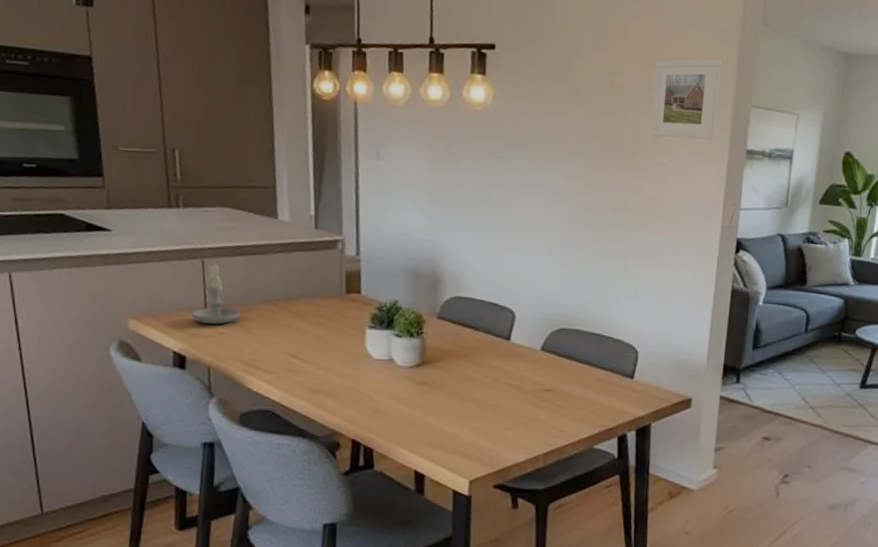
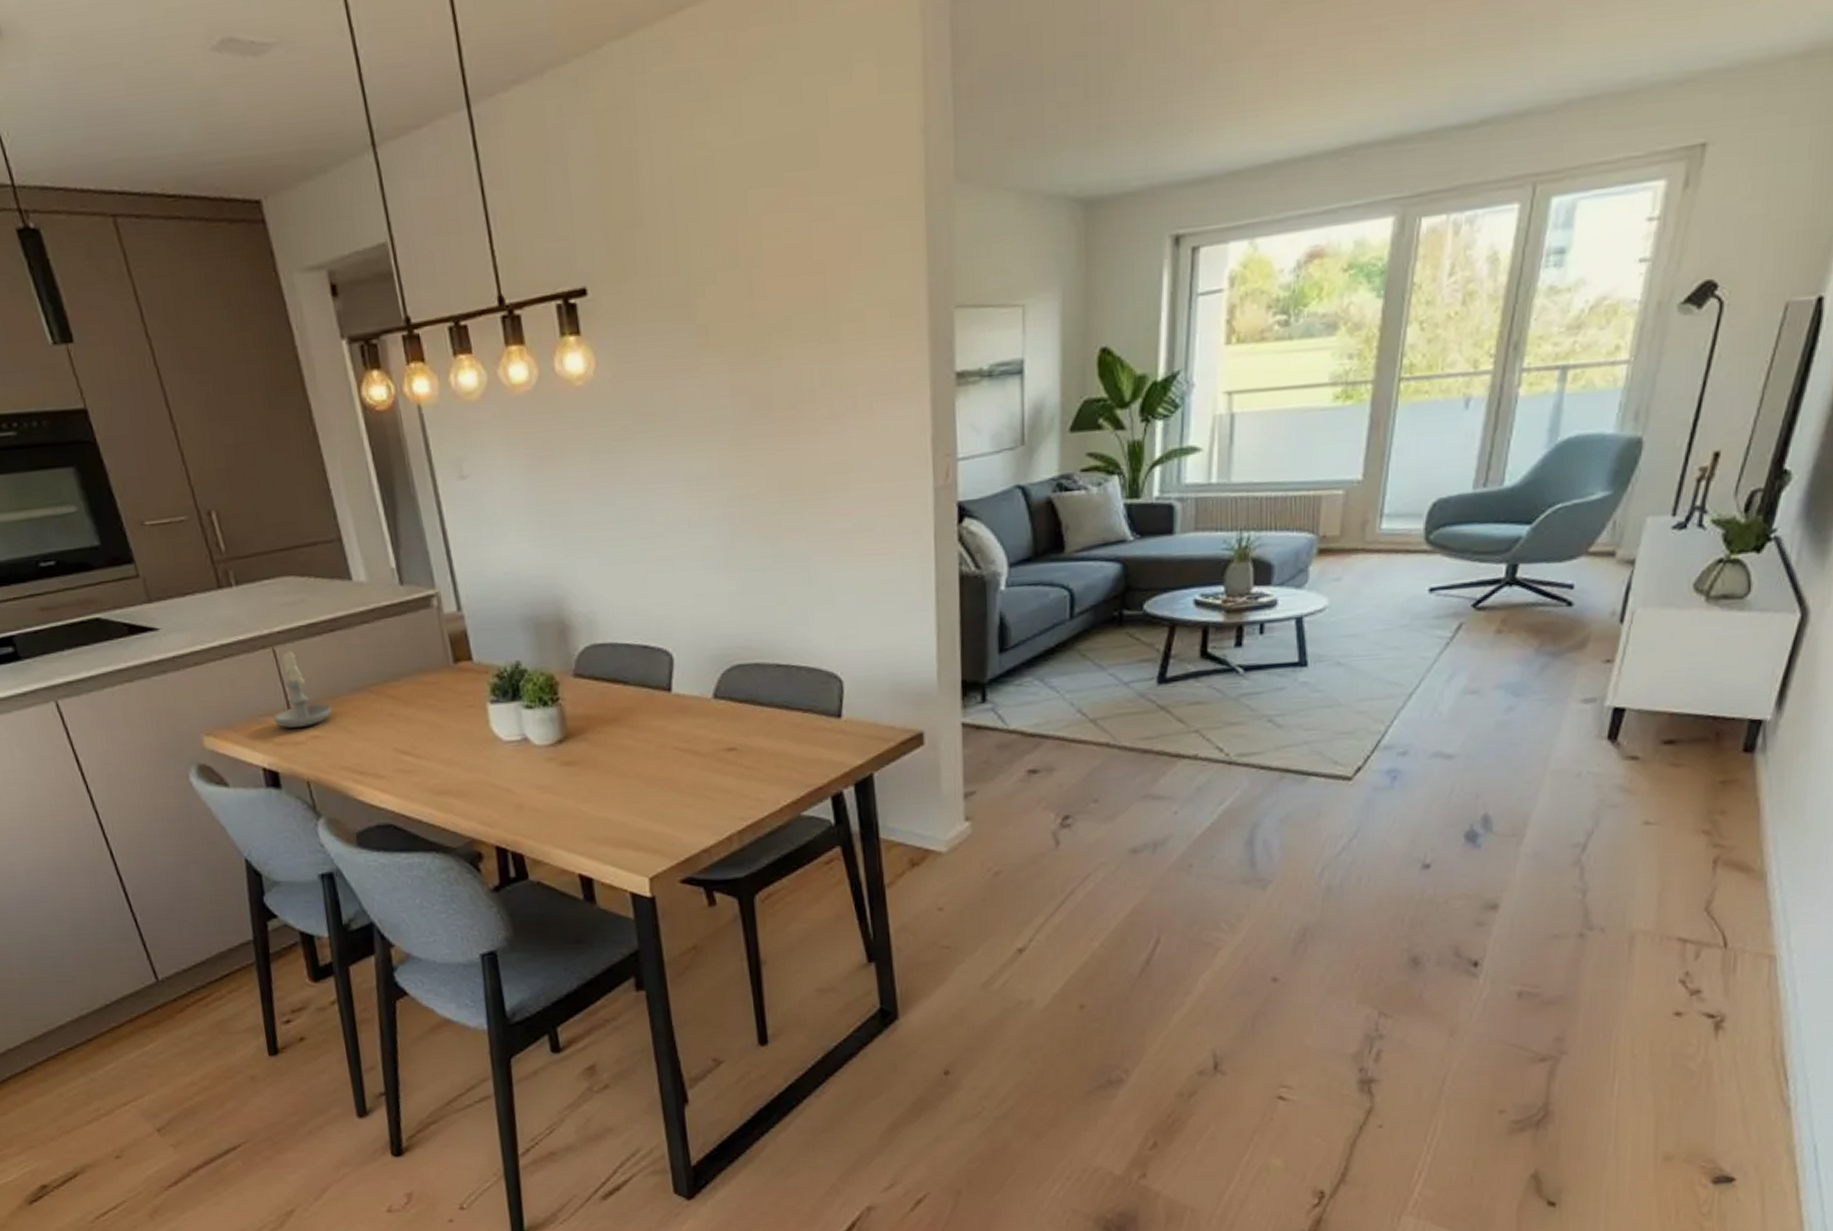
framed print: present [650,58,722,140] -> none [810,246,907,378]

